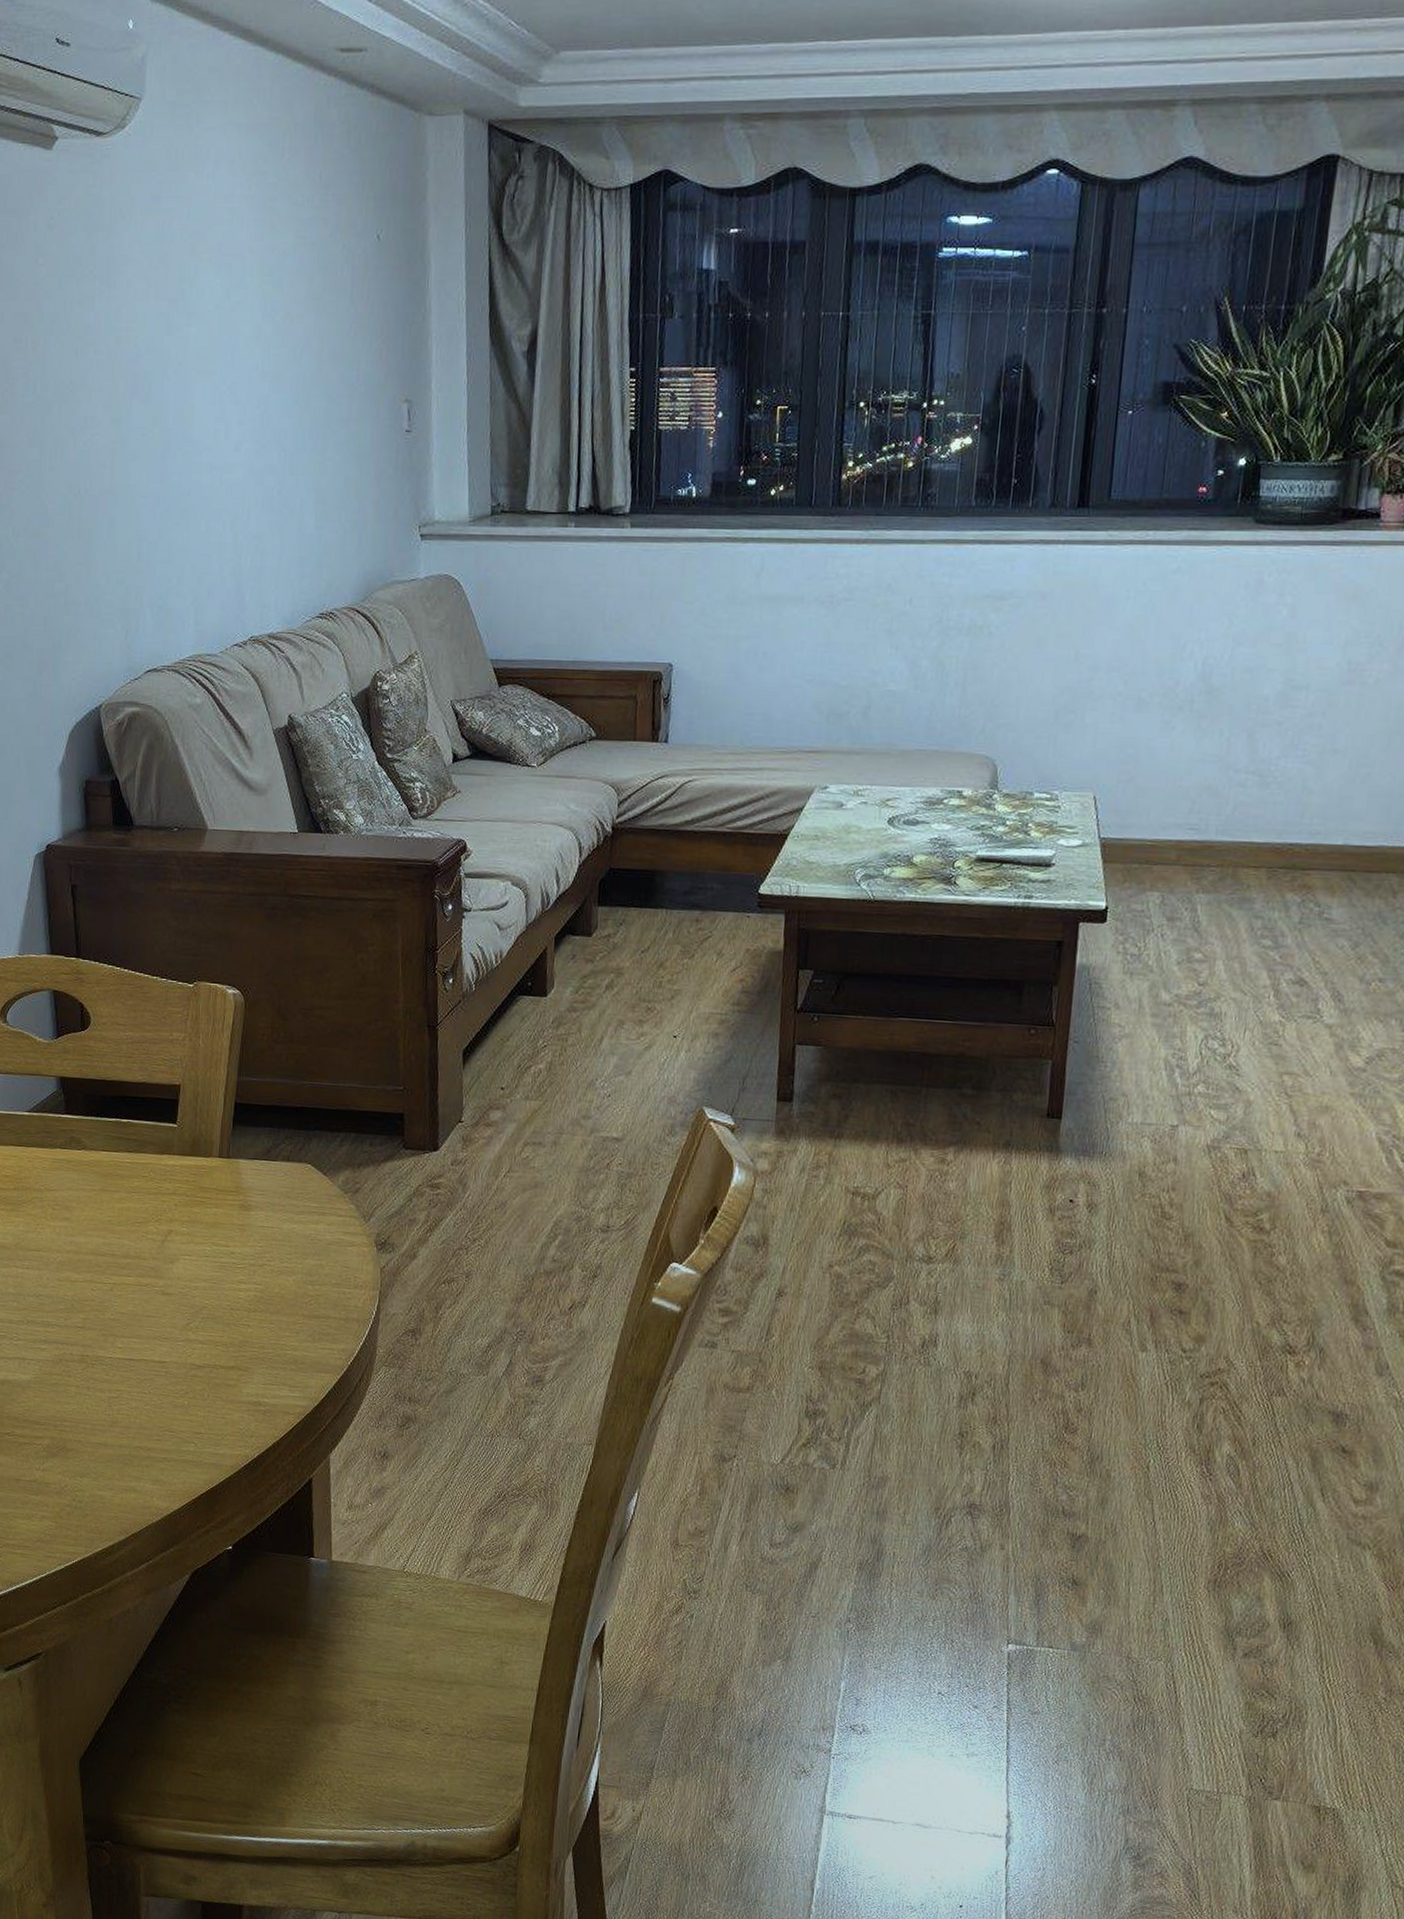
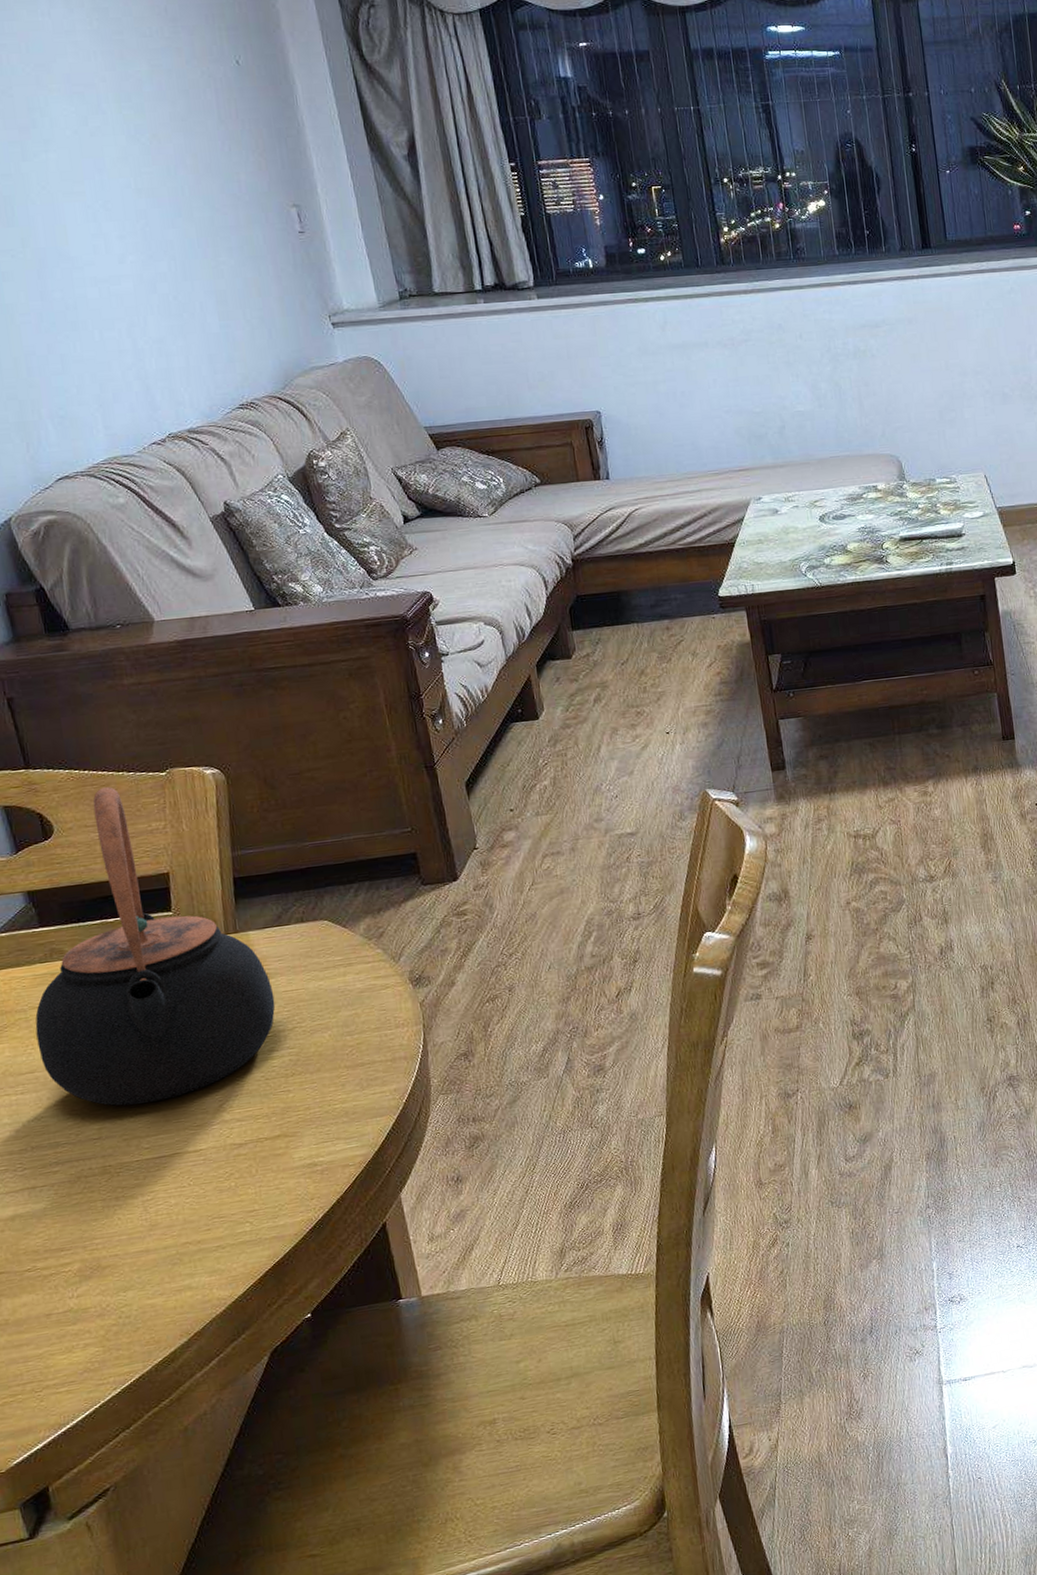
teapot: none [47,989,252,1306] -> present [35,787,276,1106]

